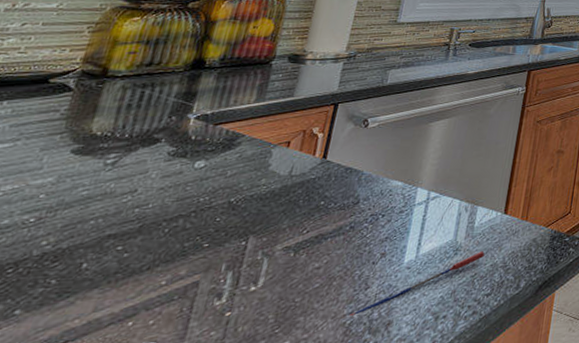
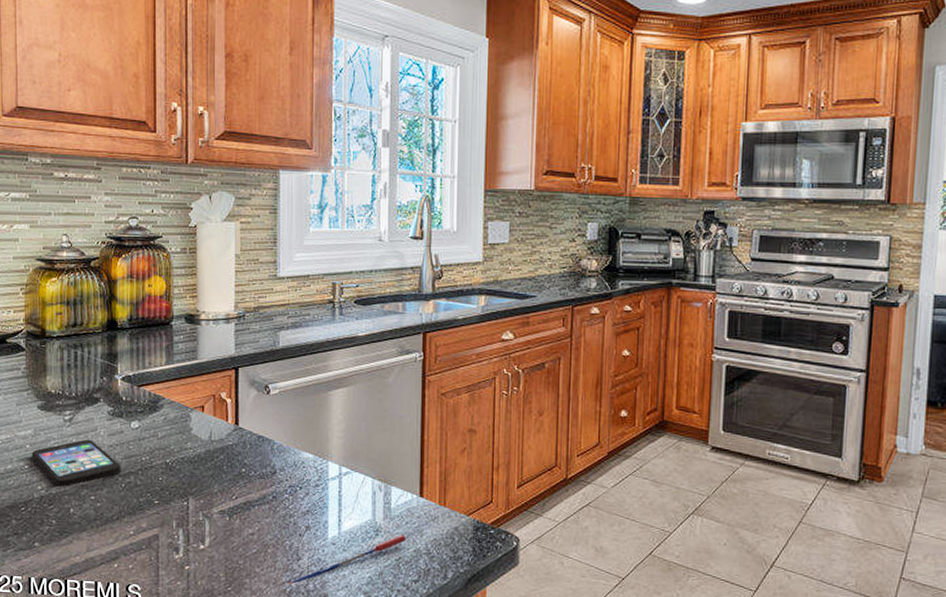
smartphone: none [43,183,170,239] -> present [31,439,121,487]

